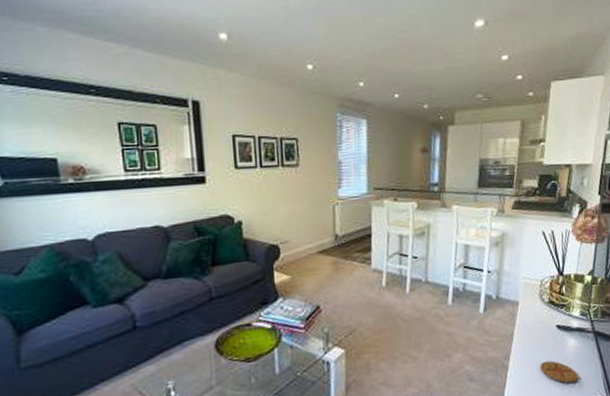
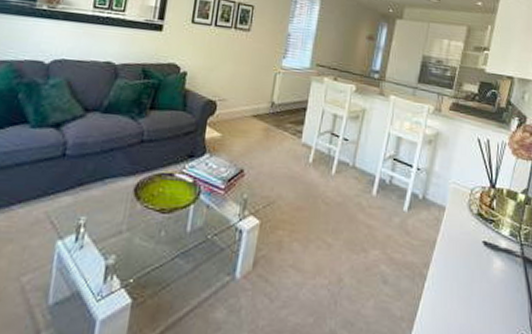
coaster: present [540,360,579,384] -> none [461,279,502,311]

